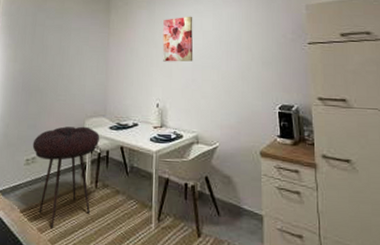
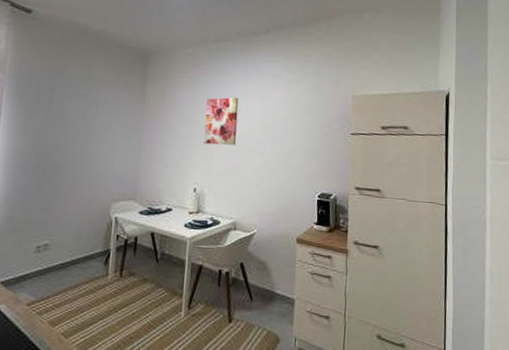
stool: present [32,126,100,228] -> none [45,210,128,321]

